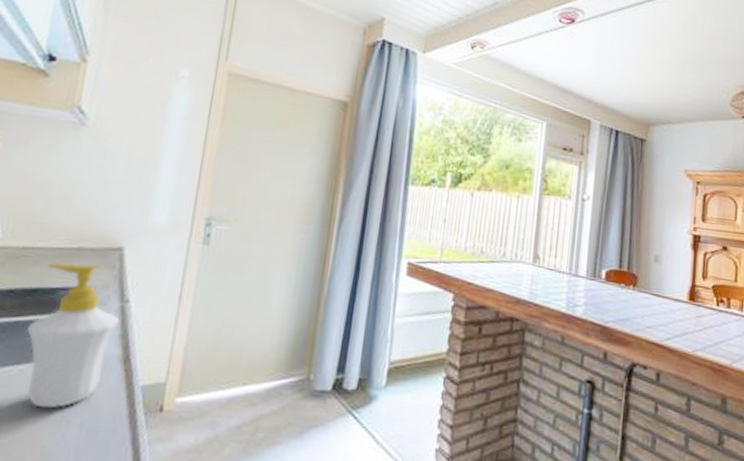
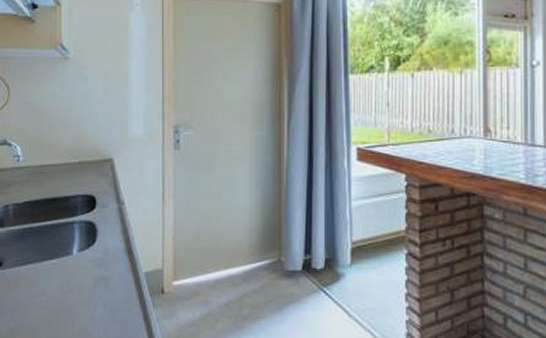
soap bottle: present [27,261,120,409] -> none [54,174,119,294]

